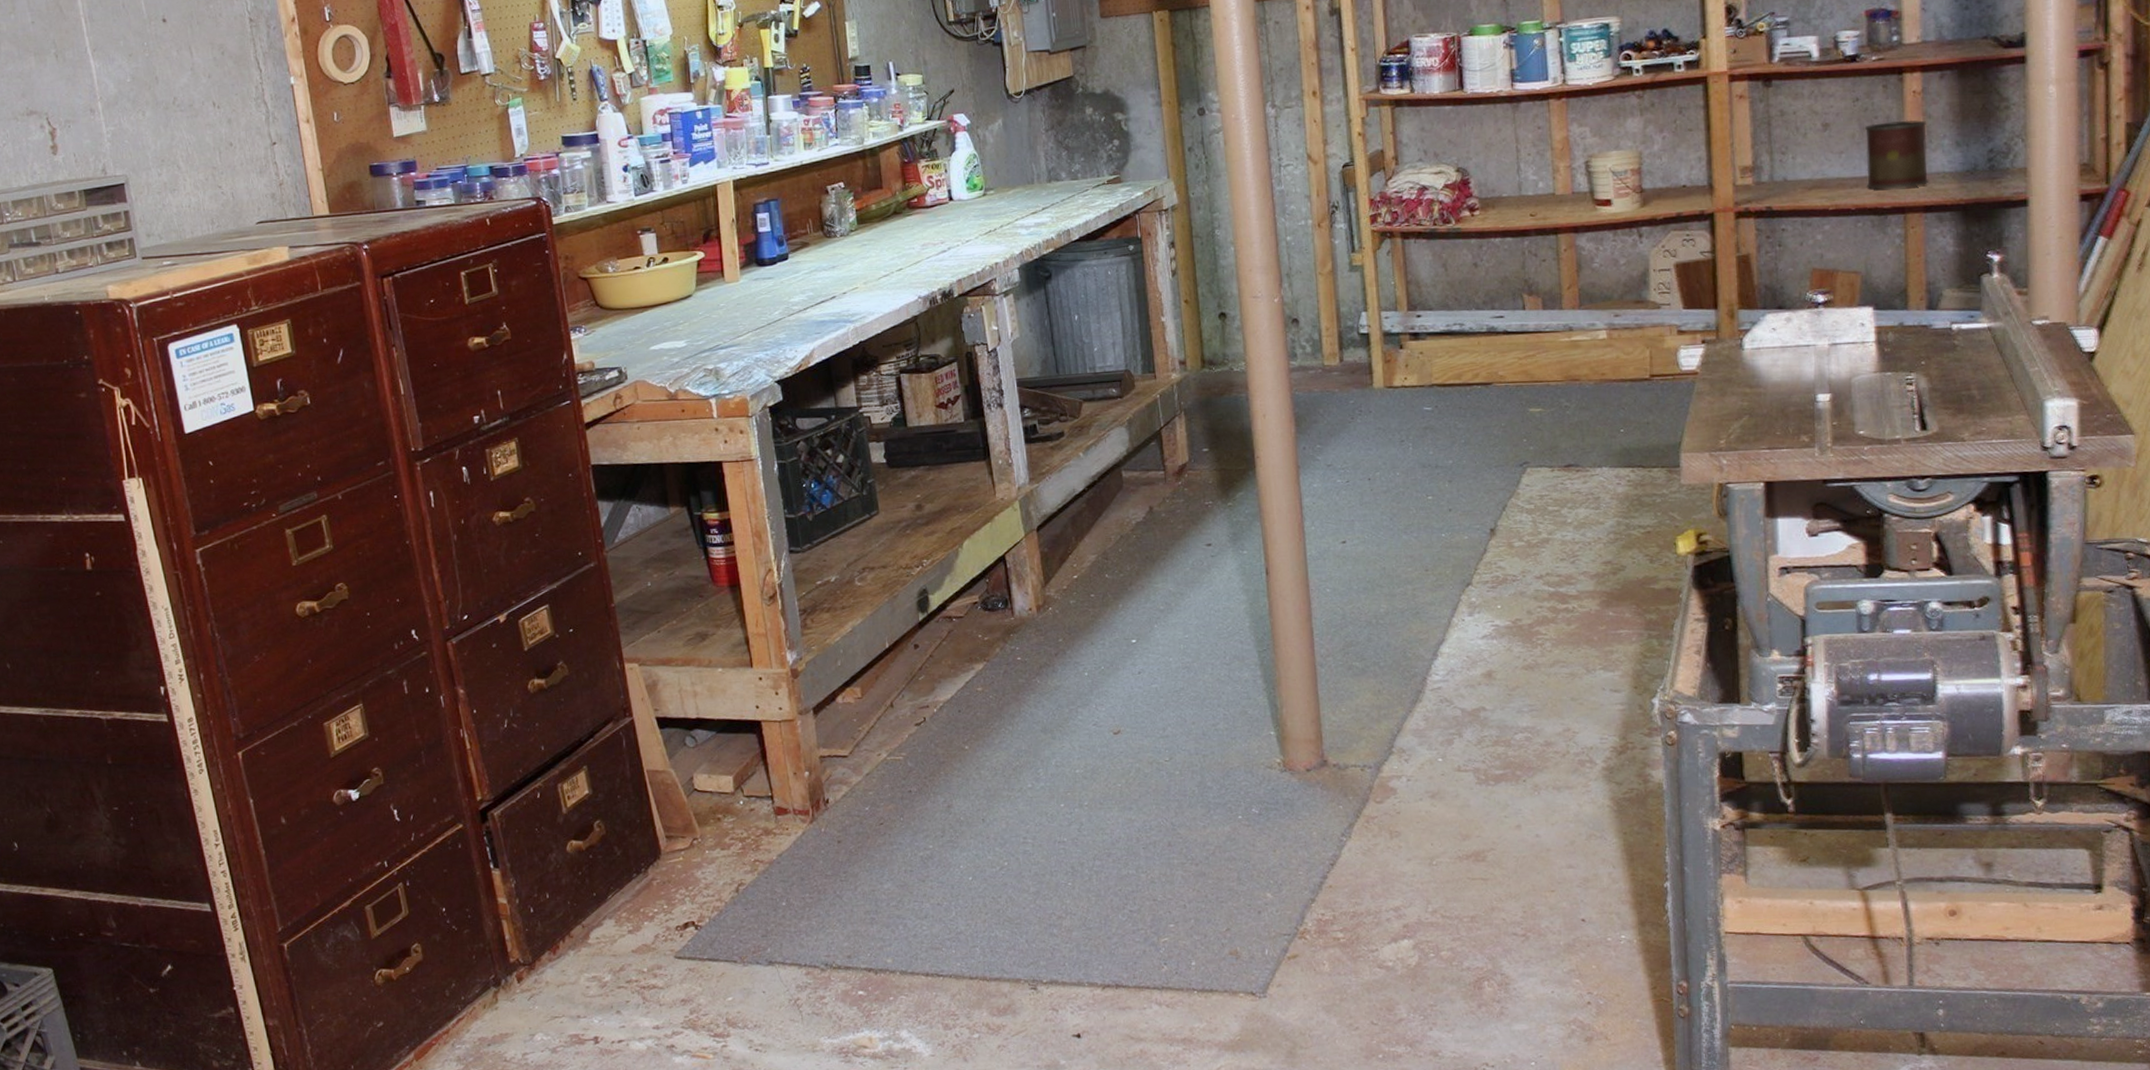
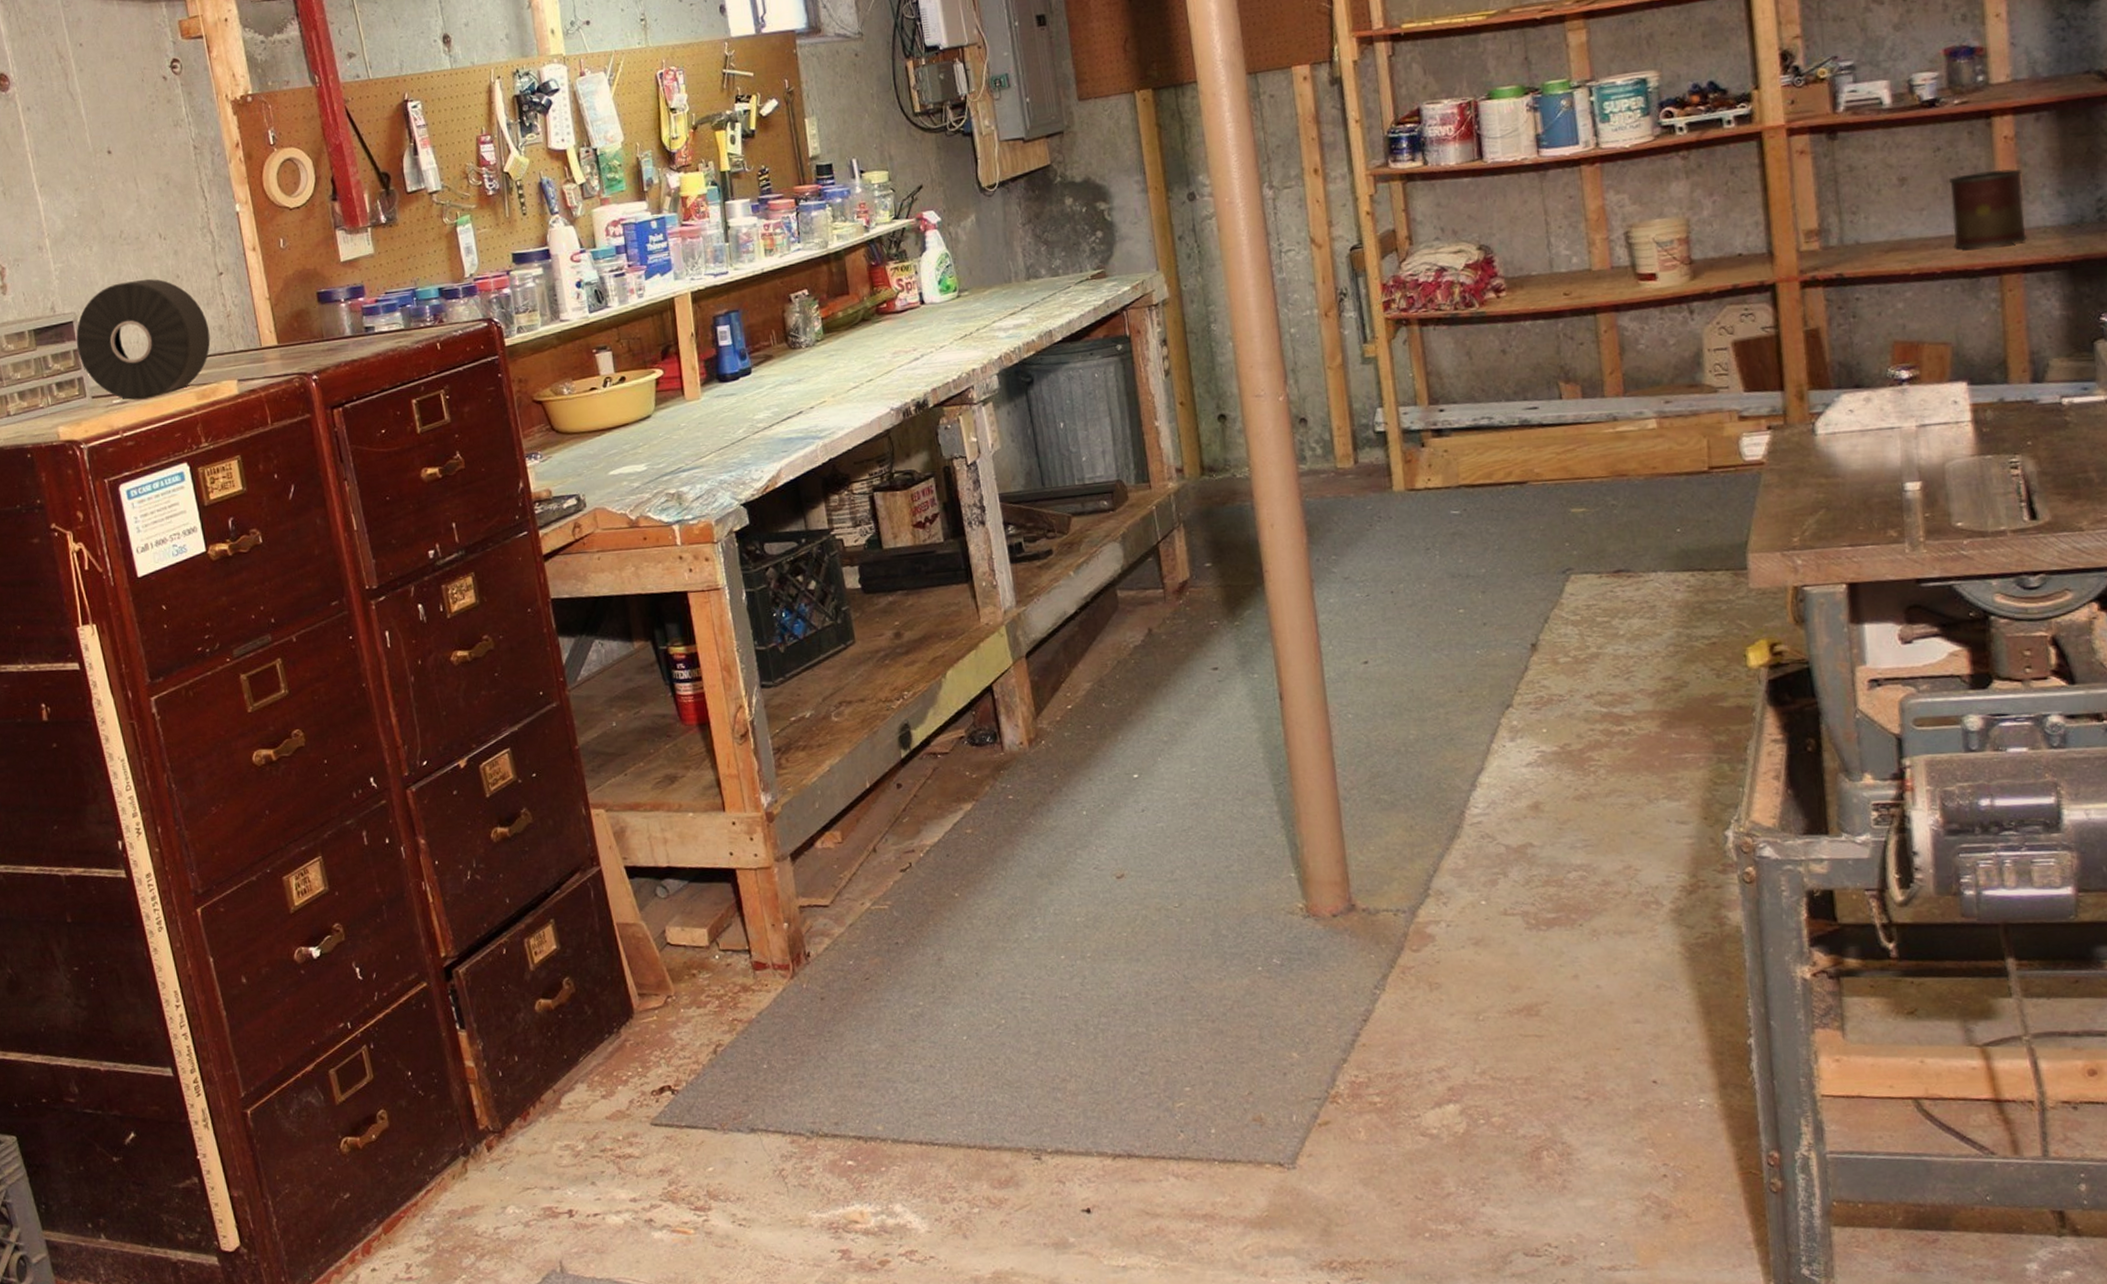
duct tape: none [127,145,263,263] -> present [76,278,211,401]

